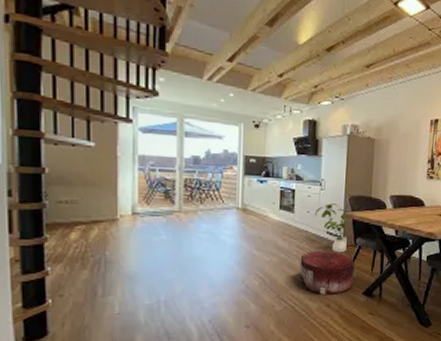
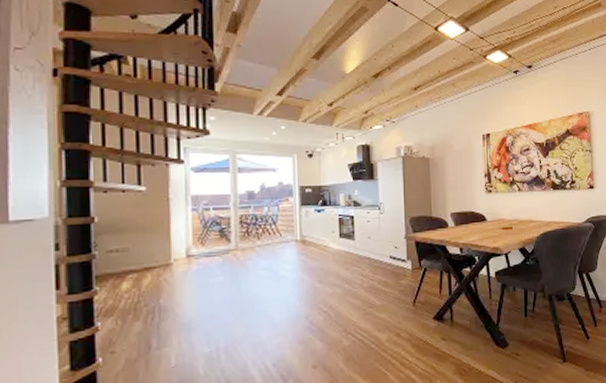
pouf: present [300,250,355,294] -> none [365,276,422,324]
house plant: present [315,203,351,253] -> none [376,226,414,278]

